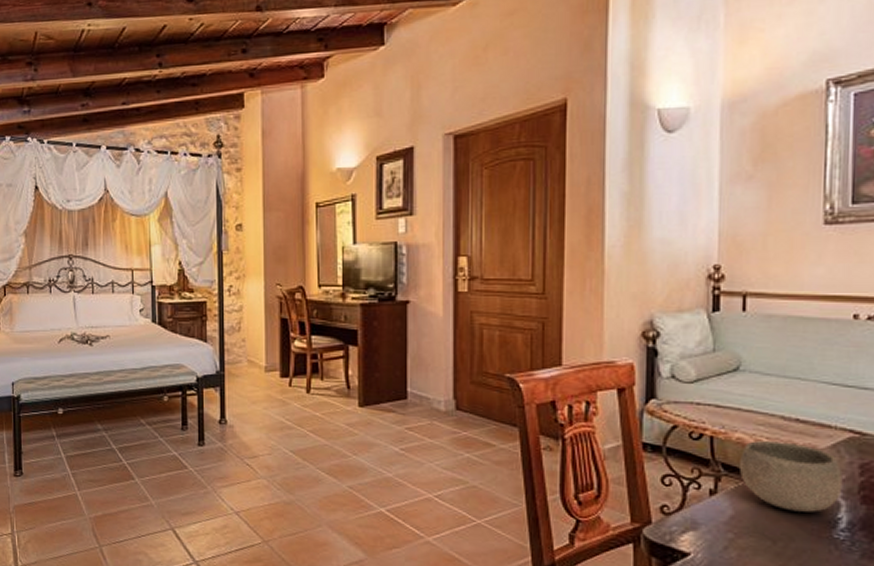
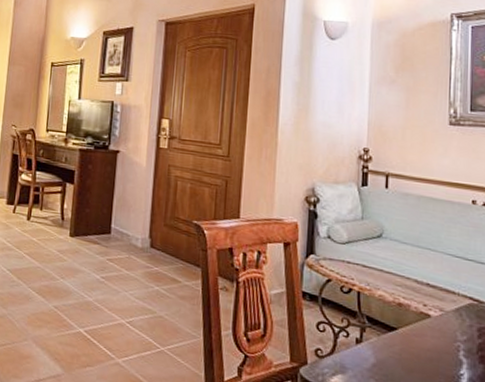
bowl: present [738,441,843,512] -> none [380,299,465,367]

